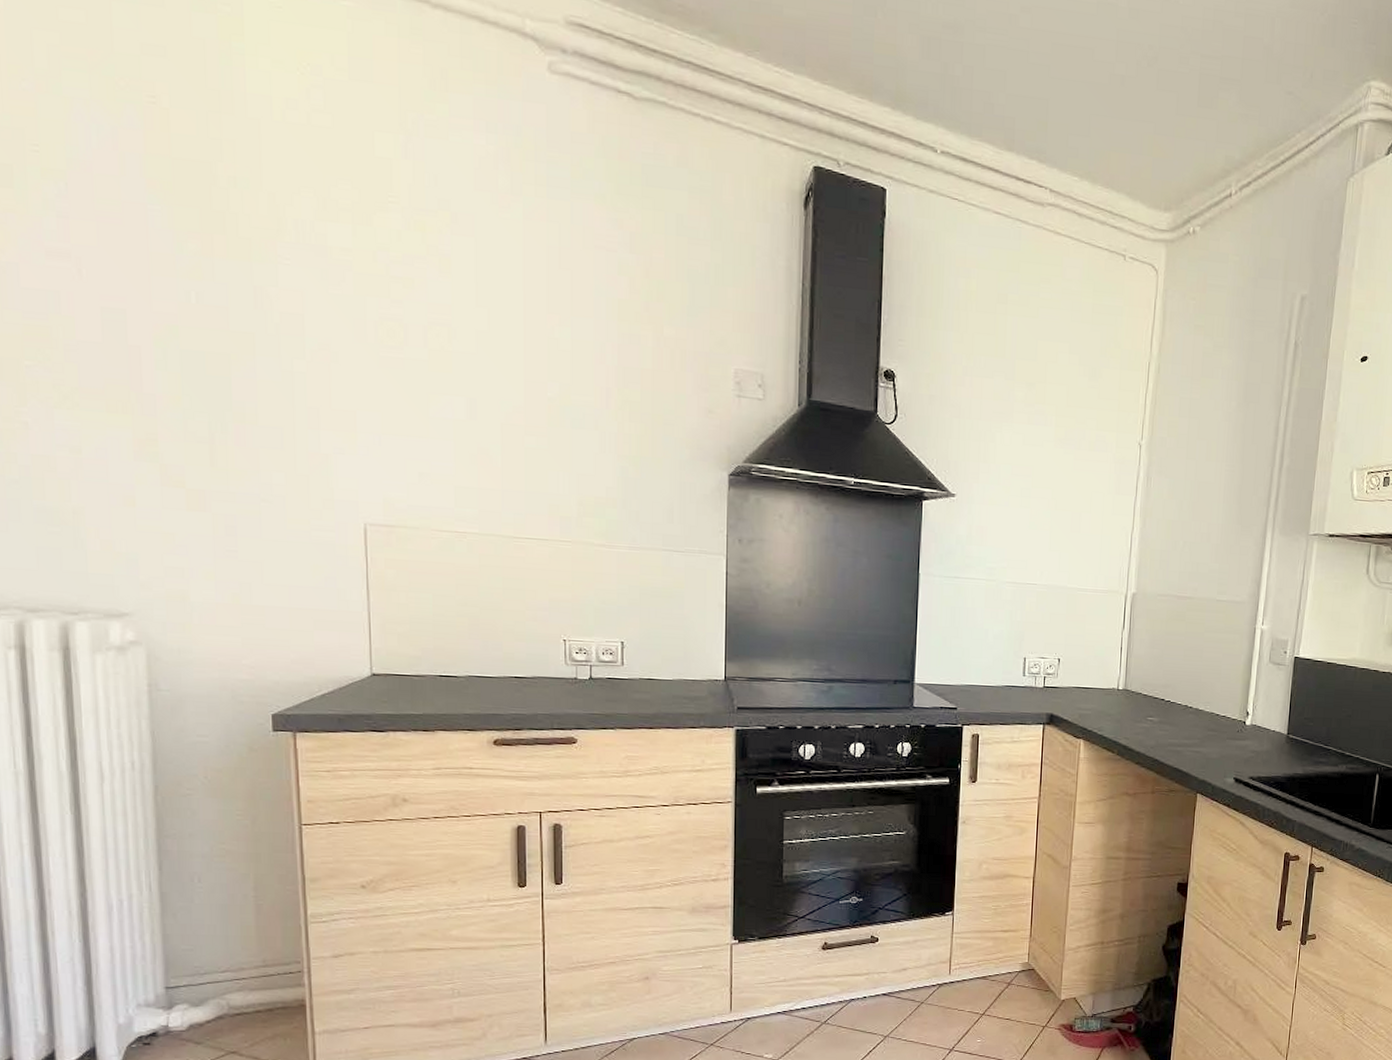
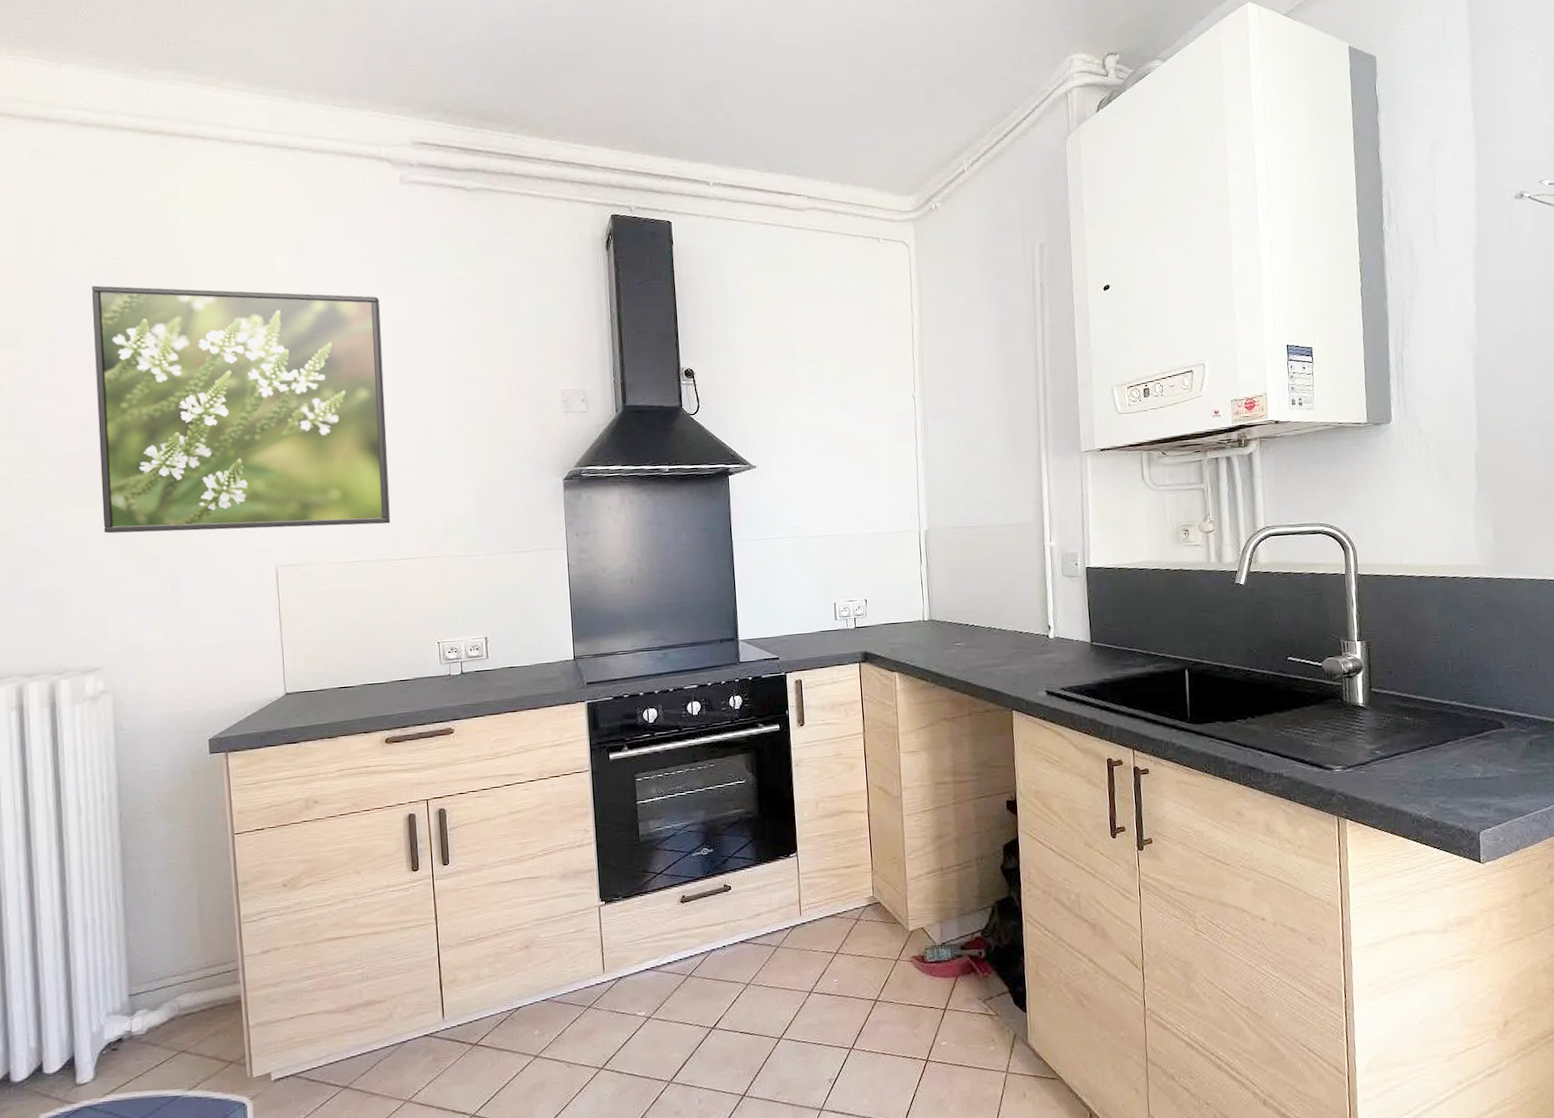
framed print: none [118,127,514,494] -> present [91,285,391,534]

